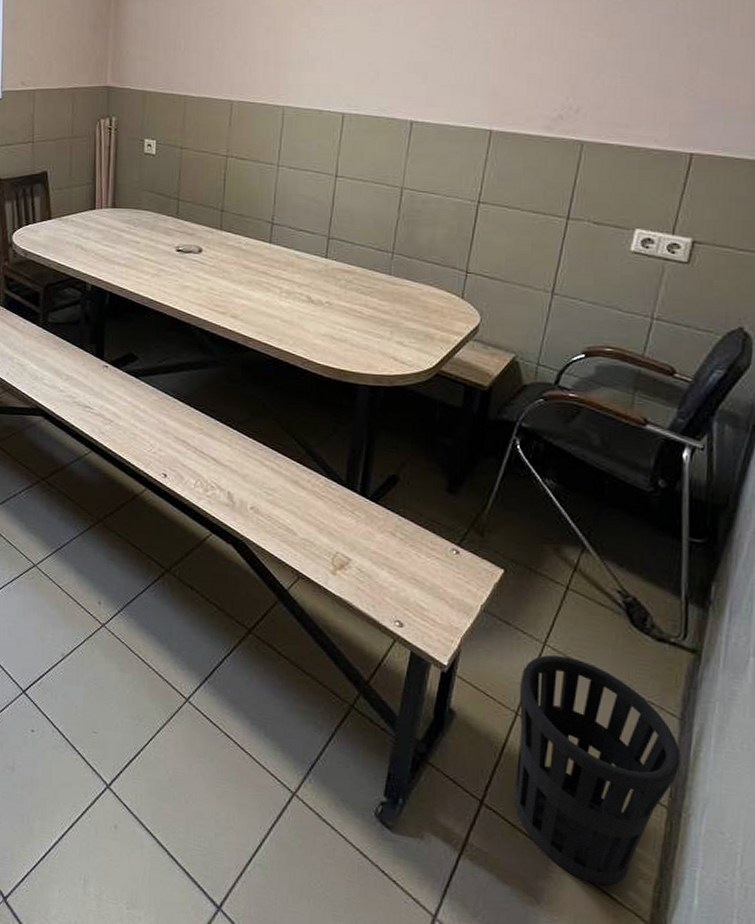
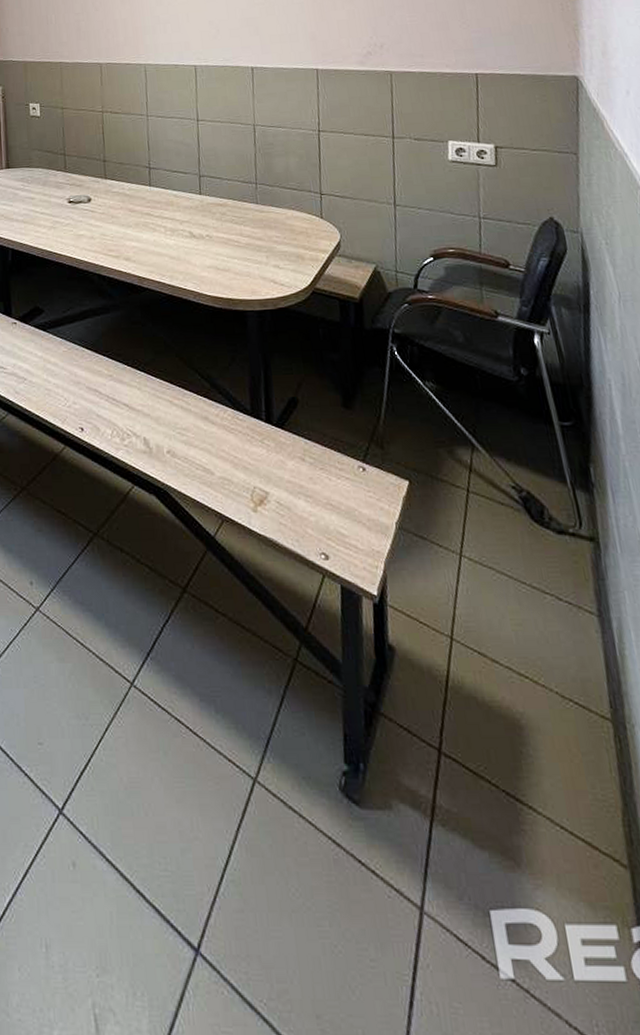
wastebasket: present [513,655,681,886] -> none [447,566,612,830]

